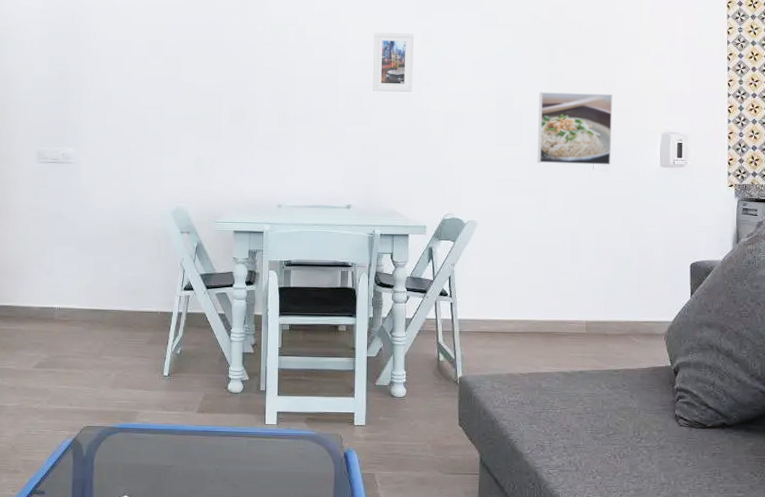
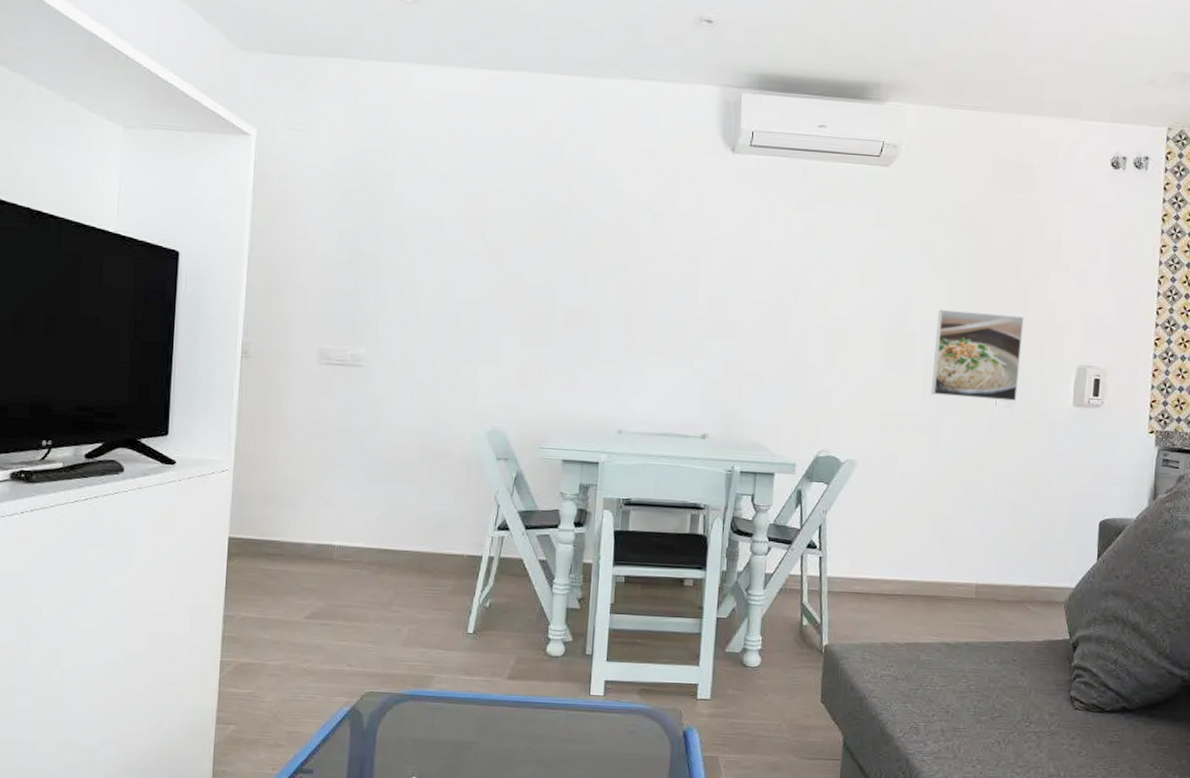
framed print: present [372,32,414,92] -> none [740,225,794,301]

